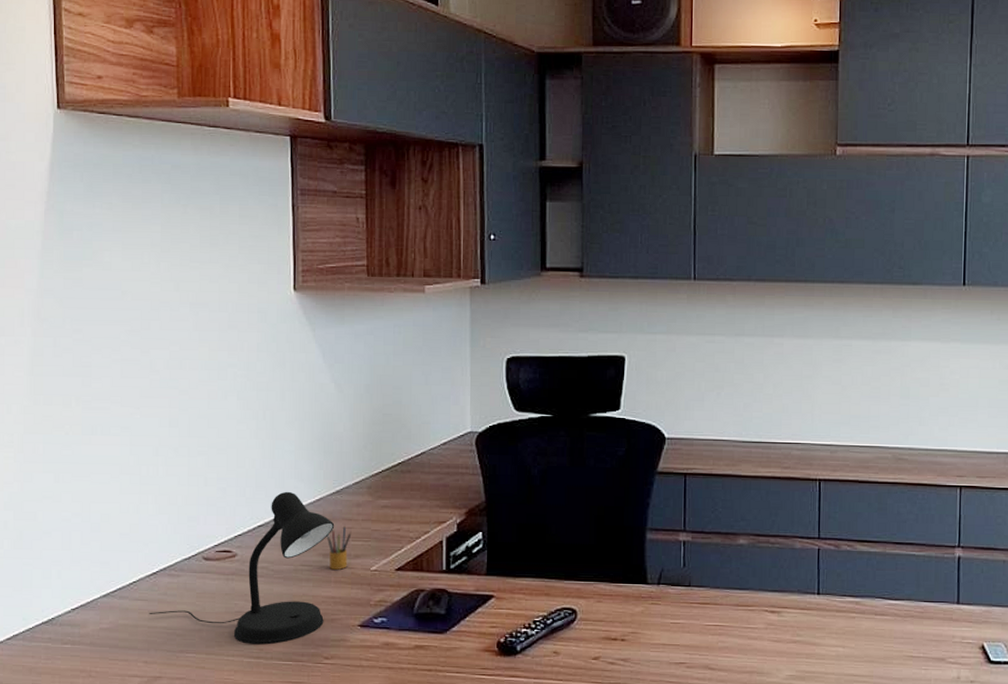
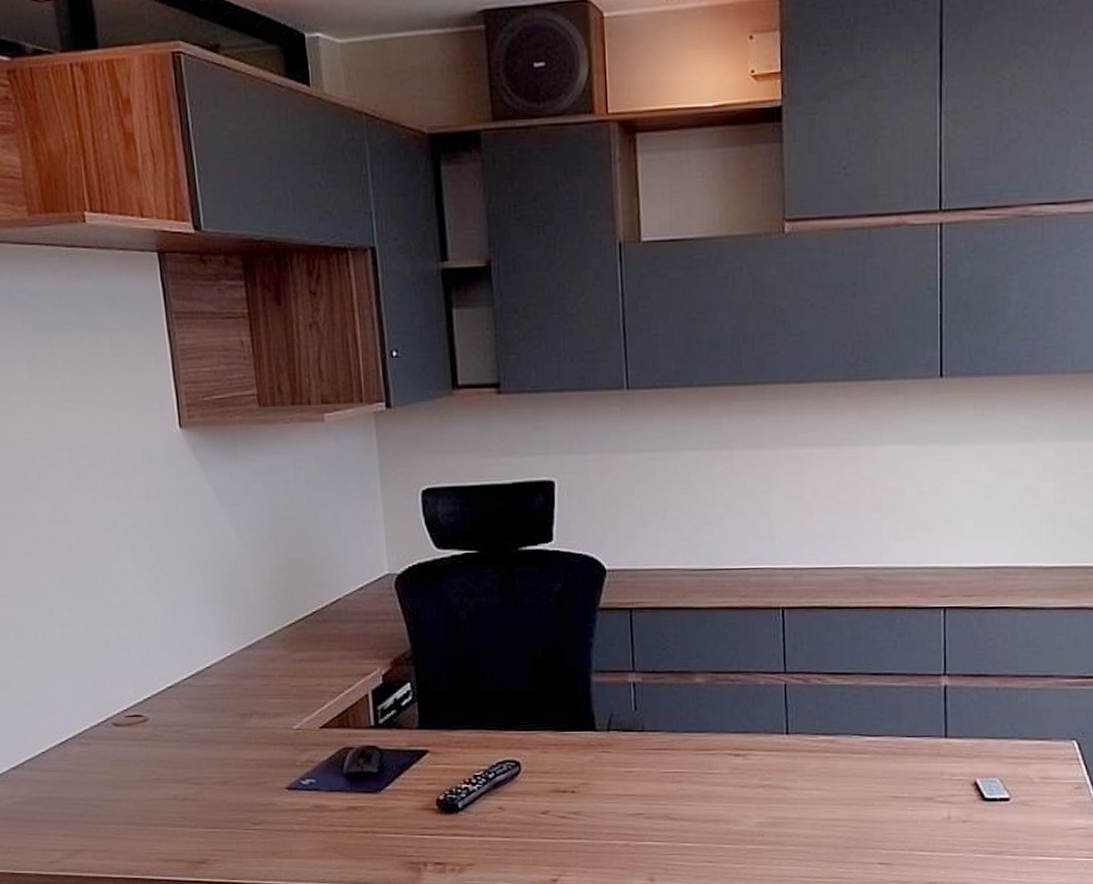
desk lamp: present [149,491,335,645] -> none [63,648,250,813]
pencil box: present [326,524,352,570] -> none [242,681,269,730]

